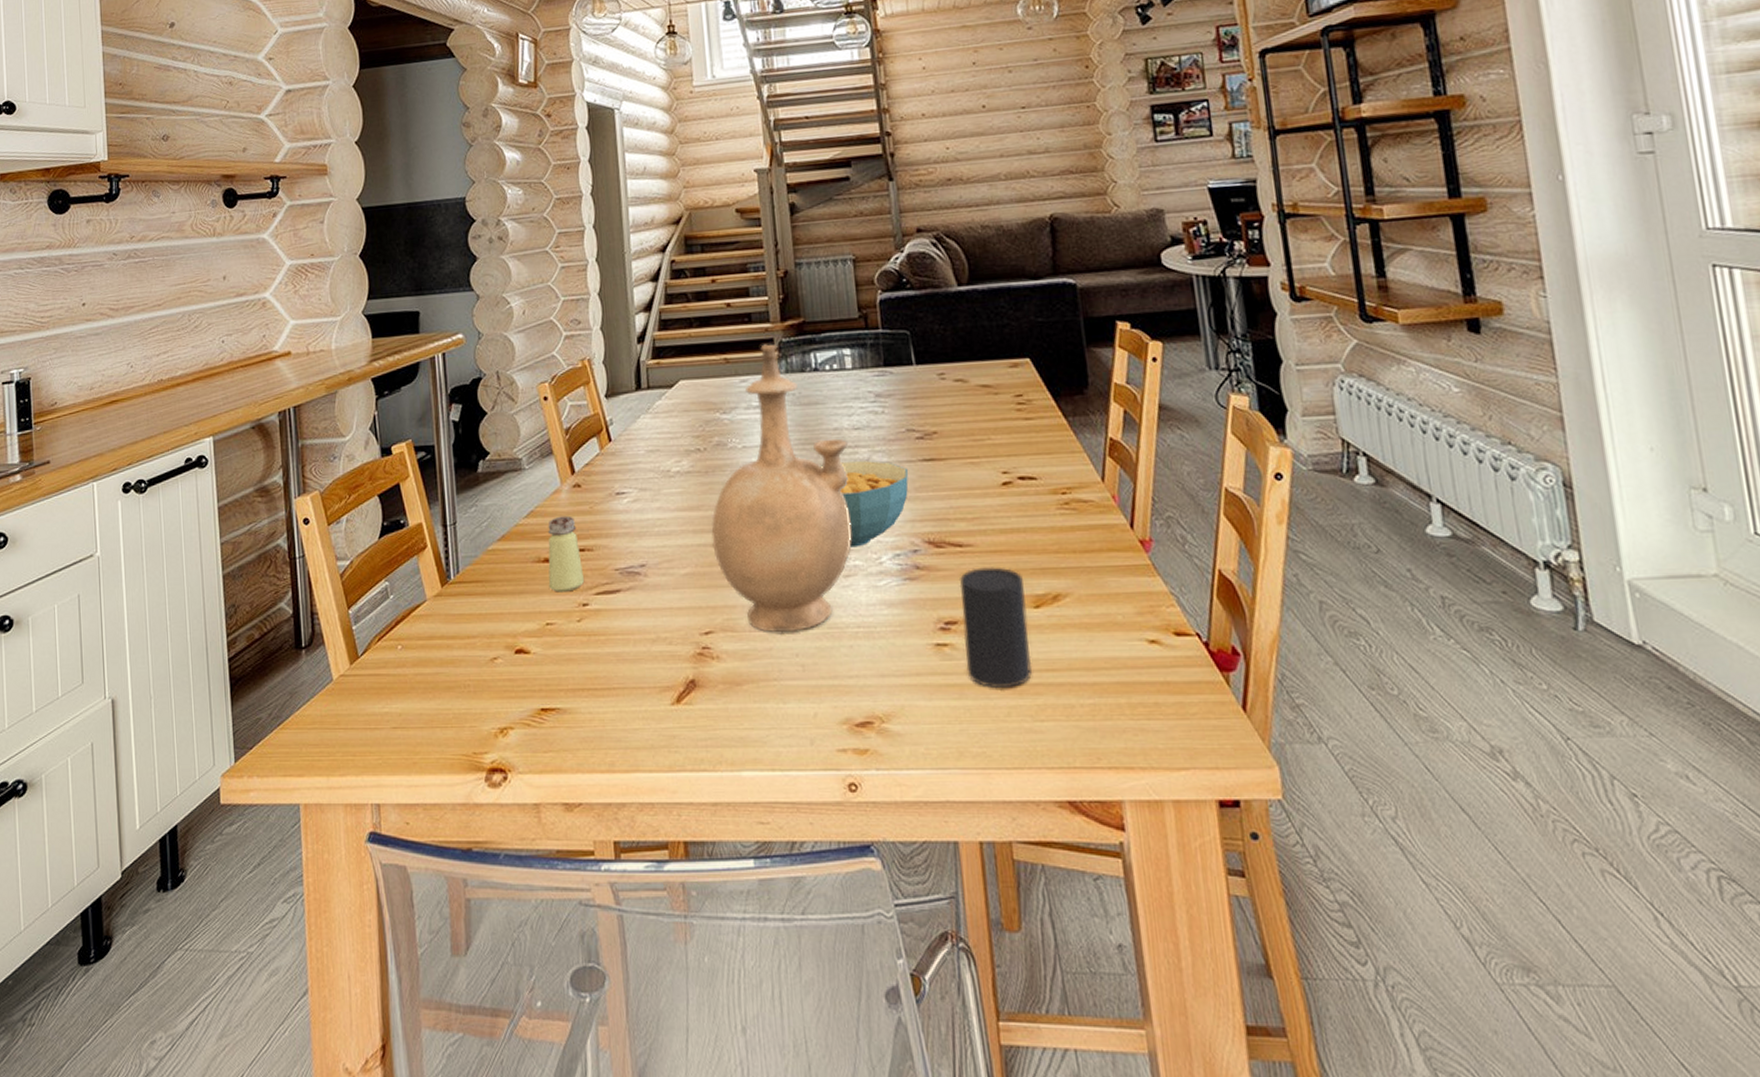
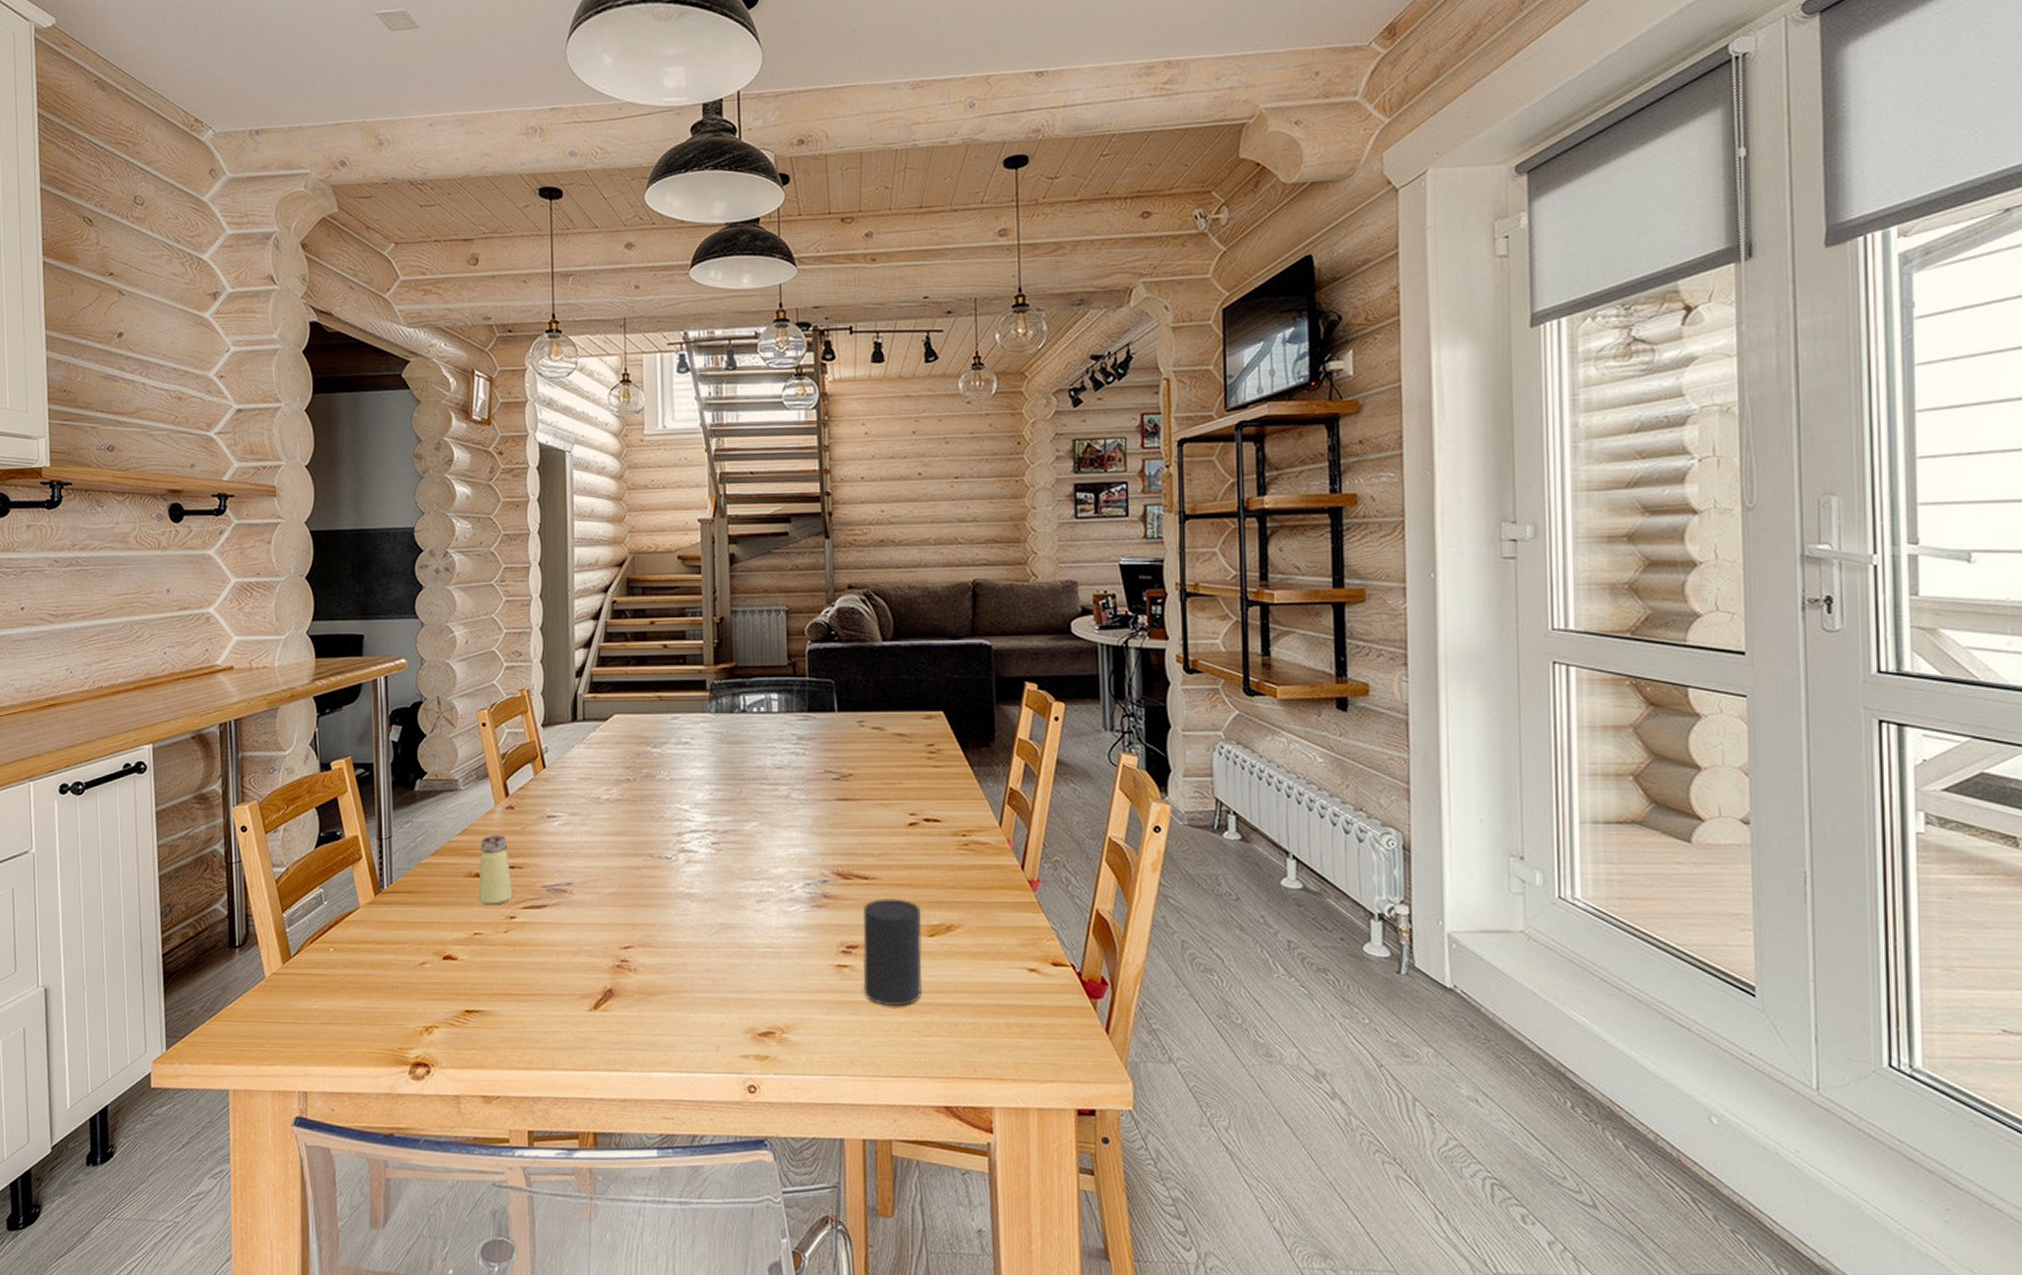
vase: present [711,344,852,633] -> none [636,685,769,950]
cereal bowl: present [820,461,909,548] -> none [742,798,824,876]

